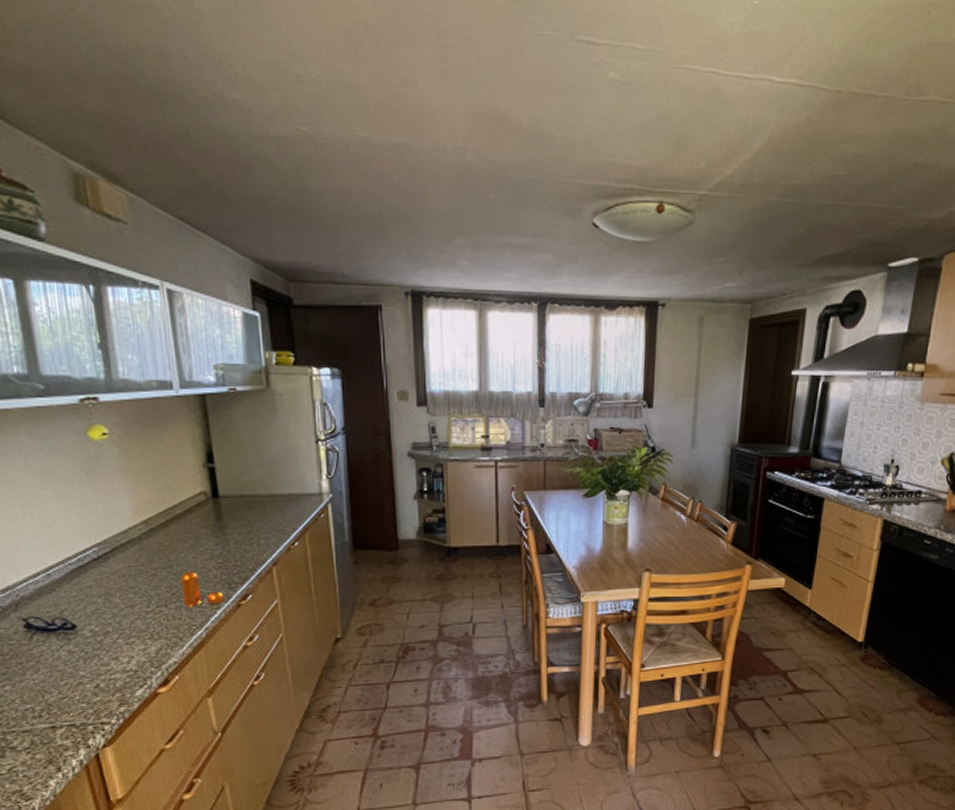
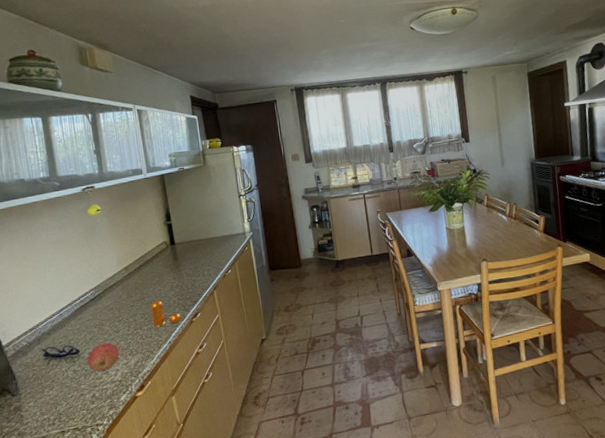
apple: none [87,619,135,656] -> present [87,342,120,372]

